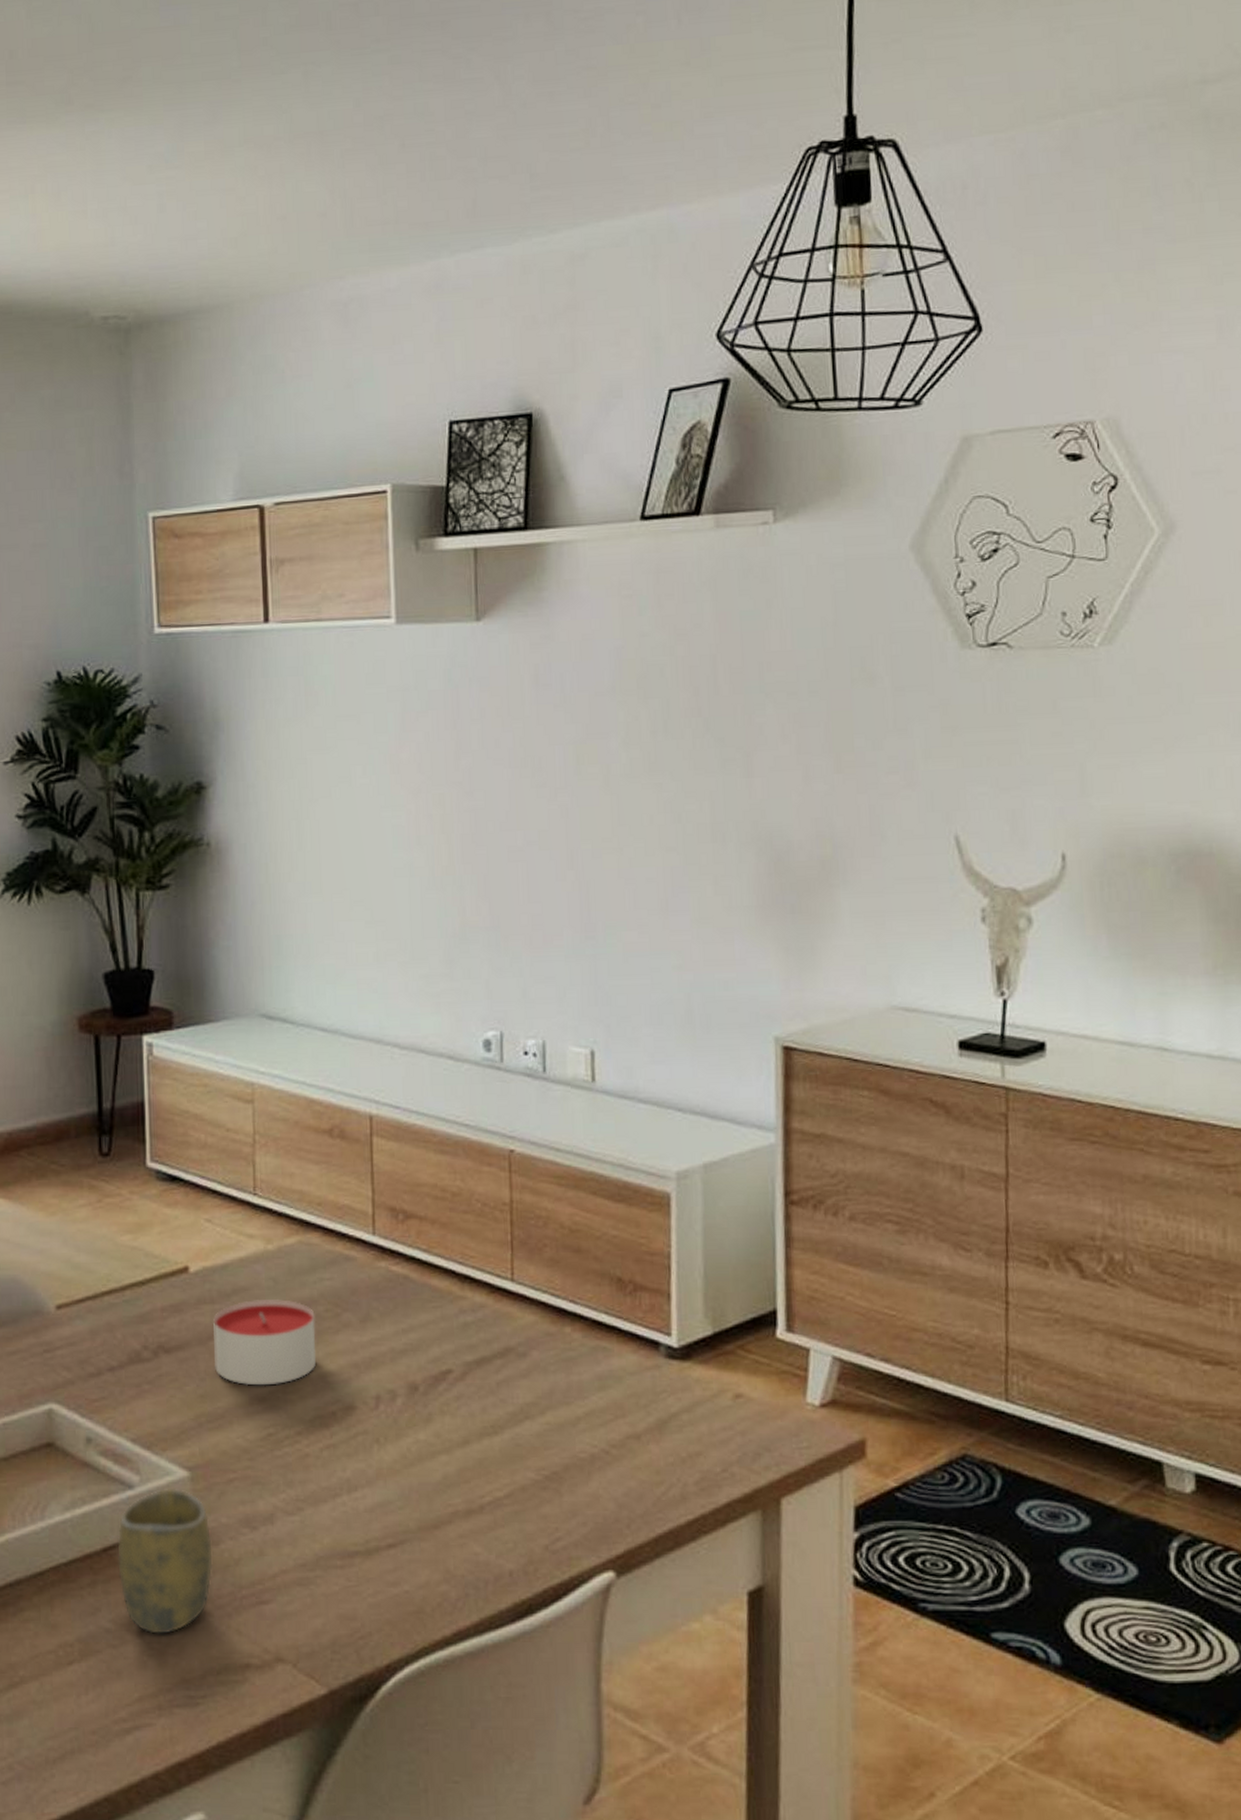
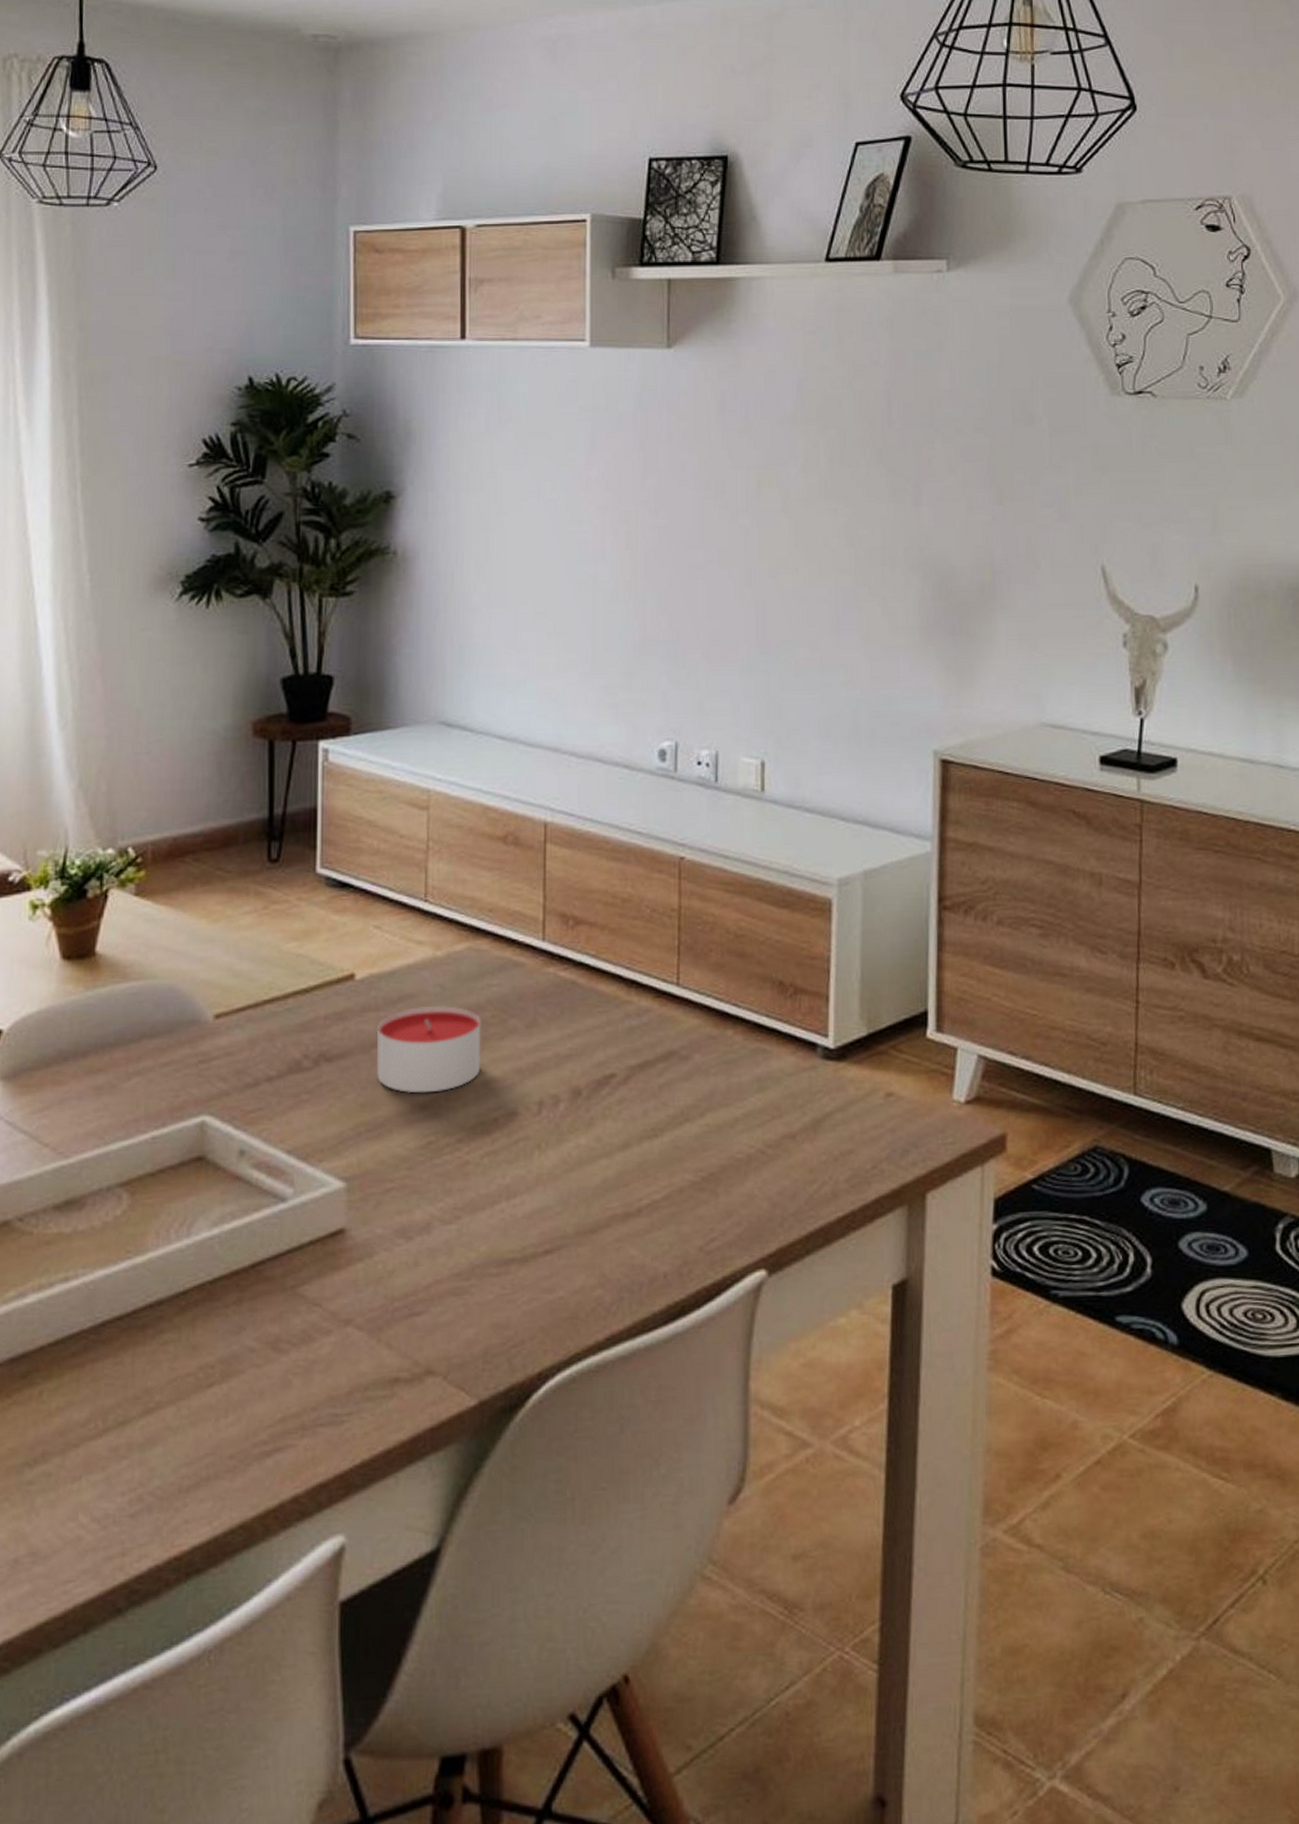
cup: present [117,1487,213,1634] -> none [266,1199,366,1351]

